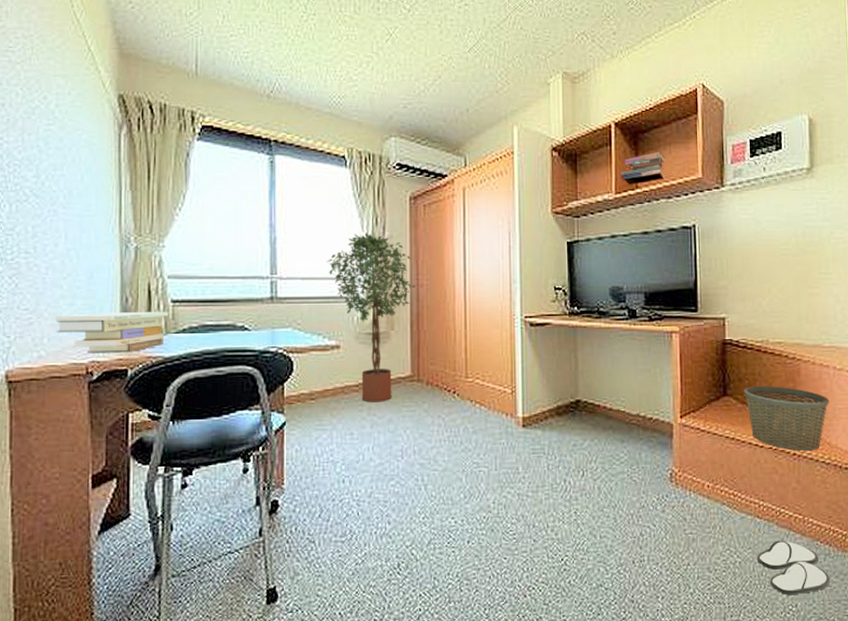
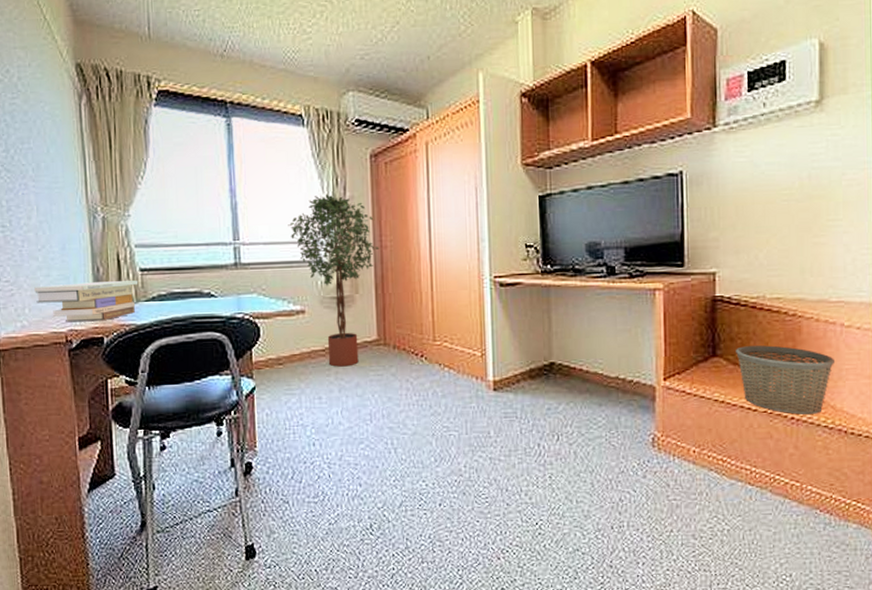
books: present [620,151,665,185] -> none [598,91,649,130]
slippers: present [756,540,830,595] -> none [747,508,830,564]

